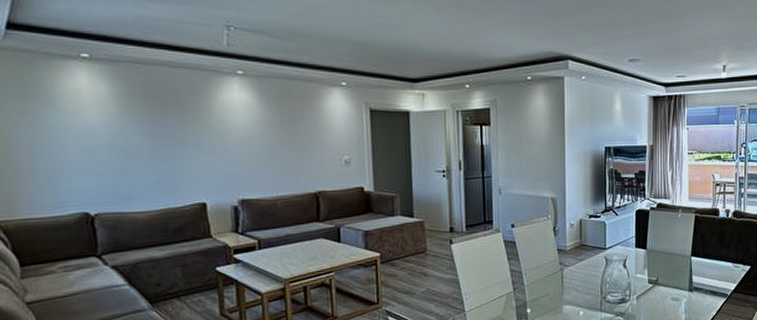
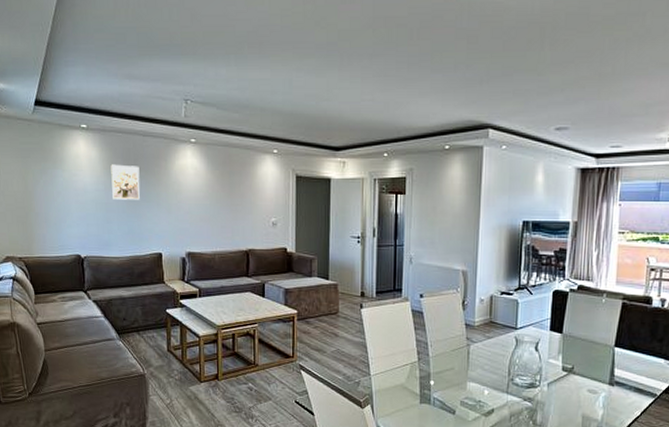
wall art: none [127,101,172,143] -> present [110,164,140,200]

